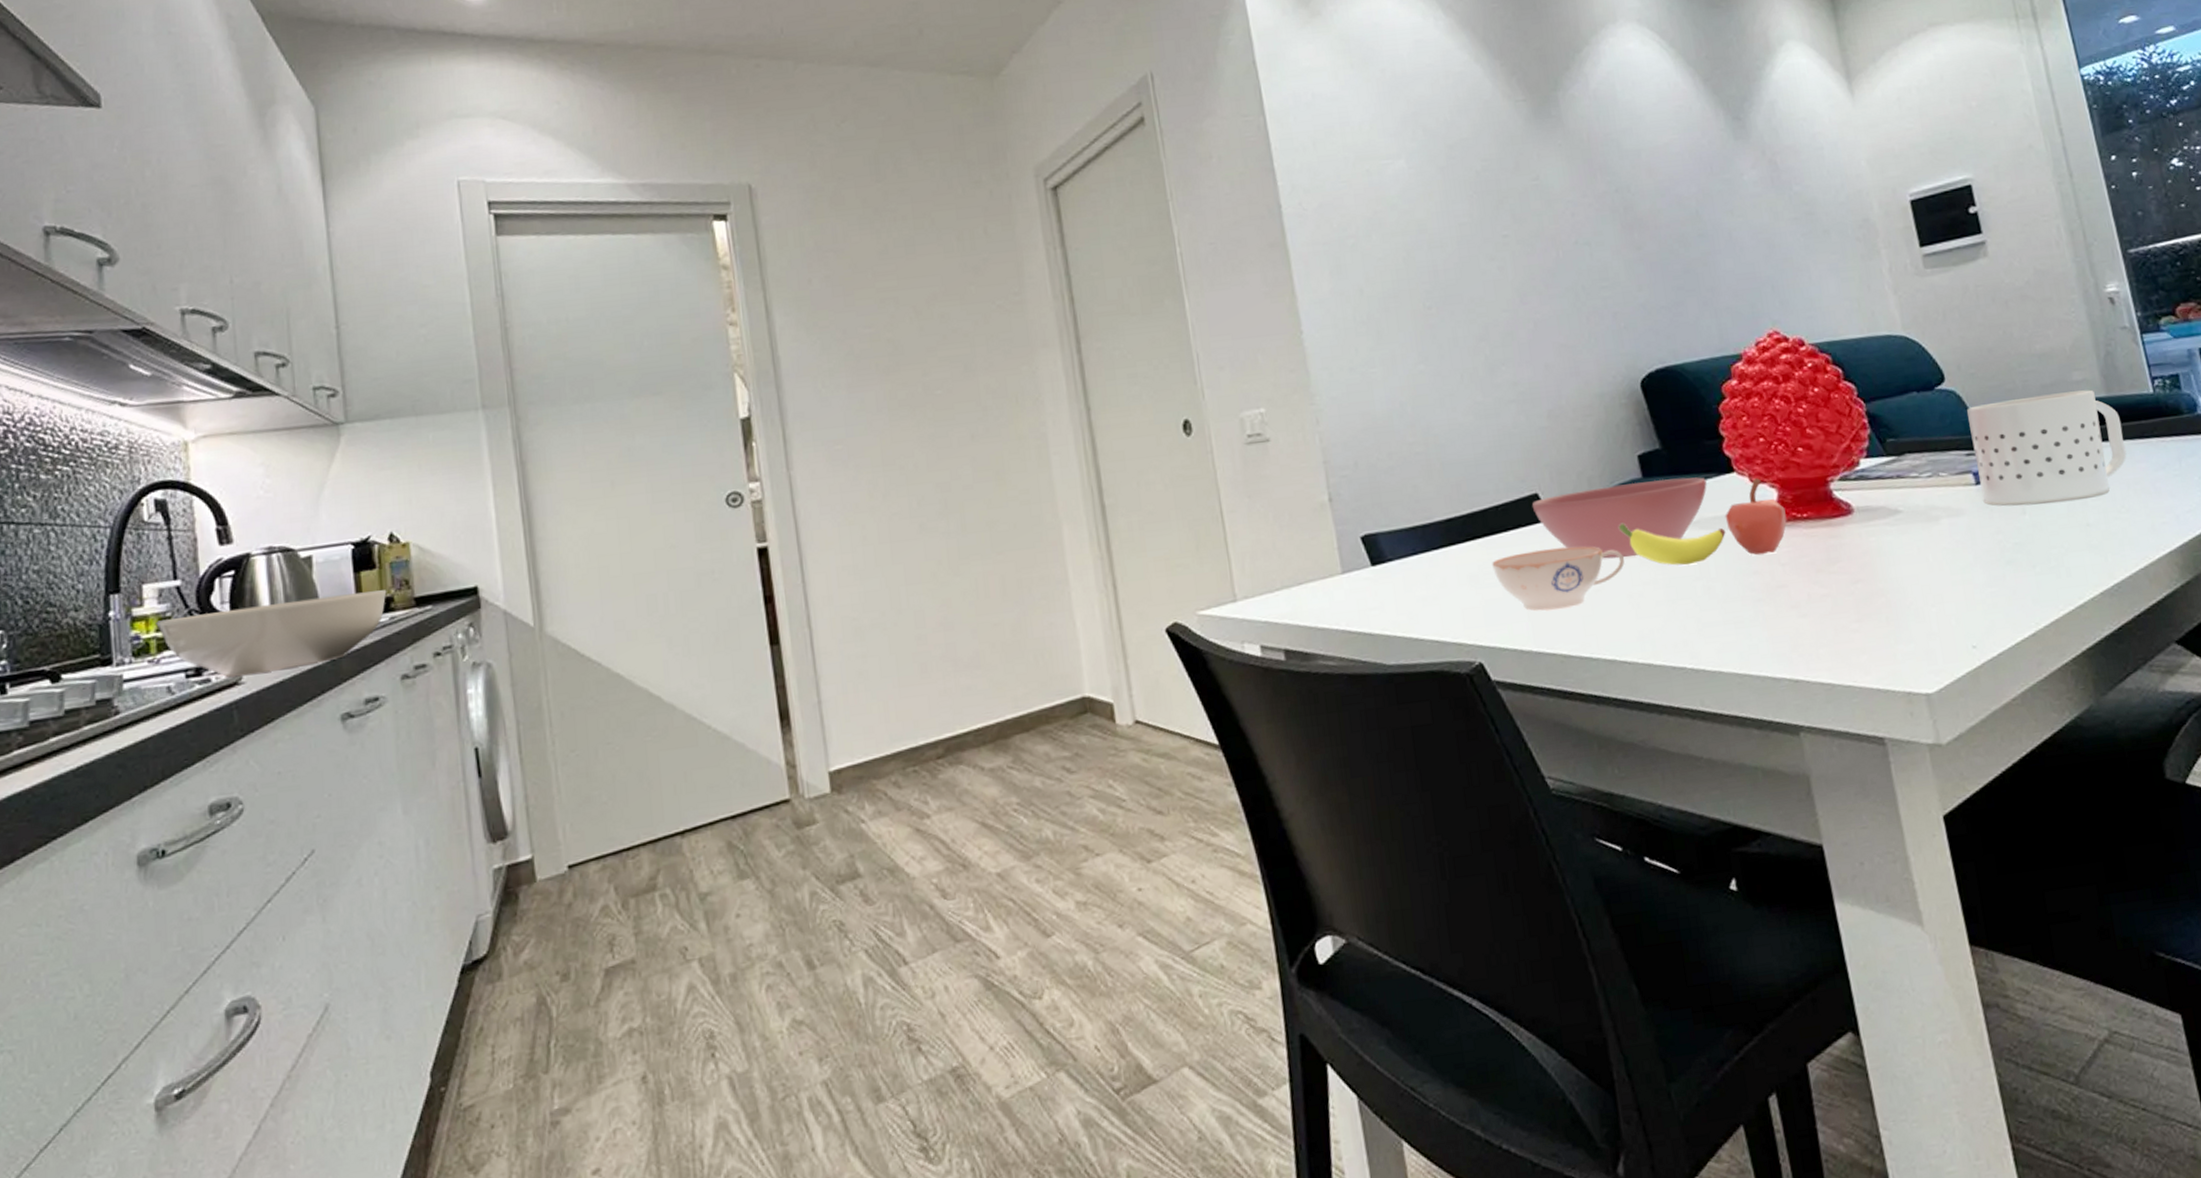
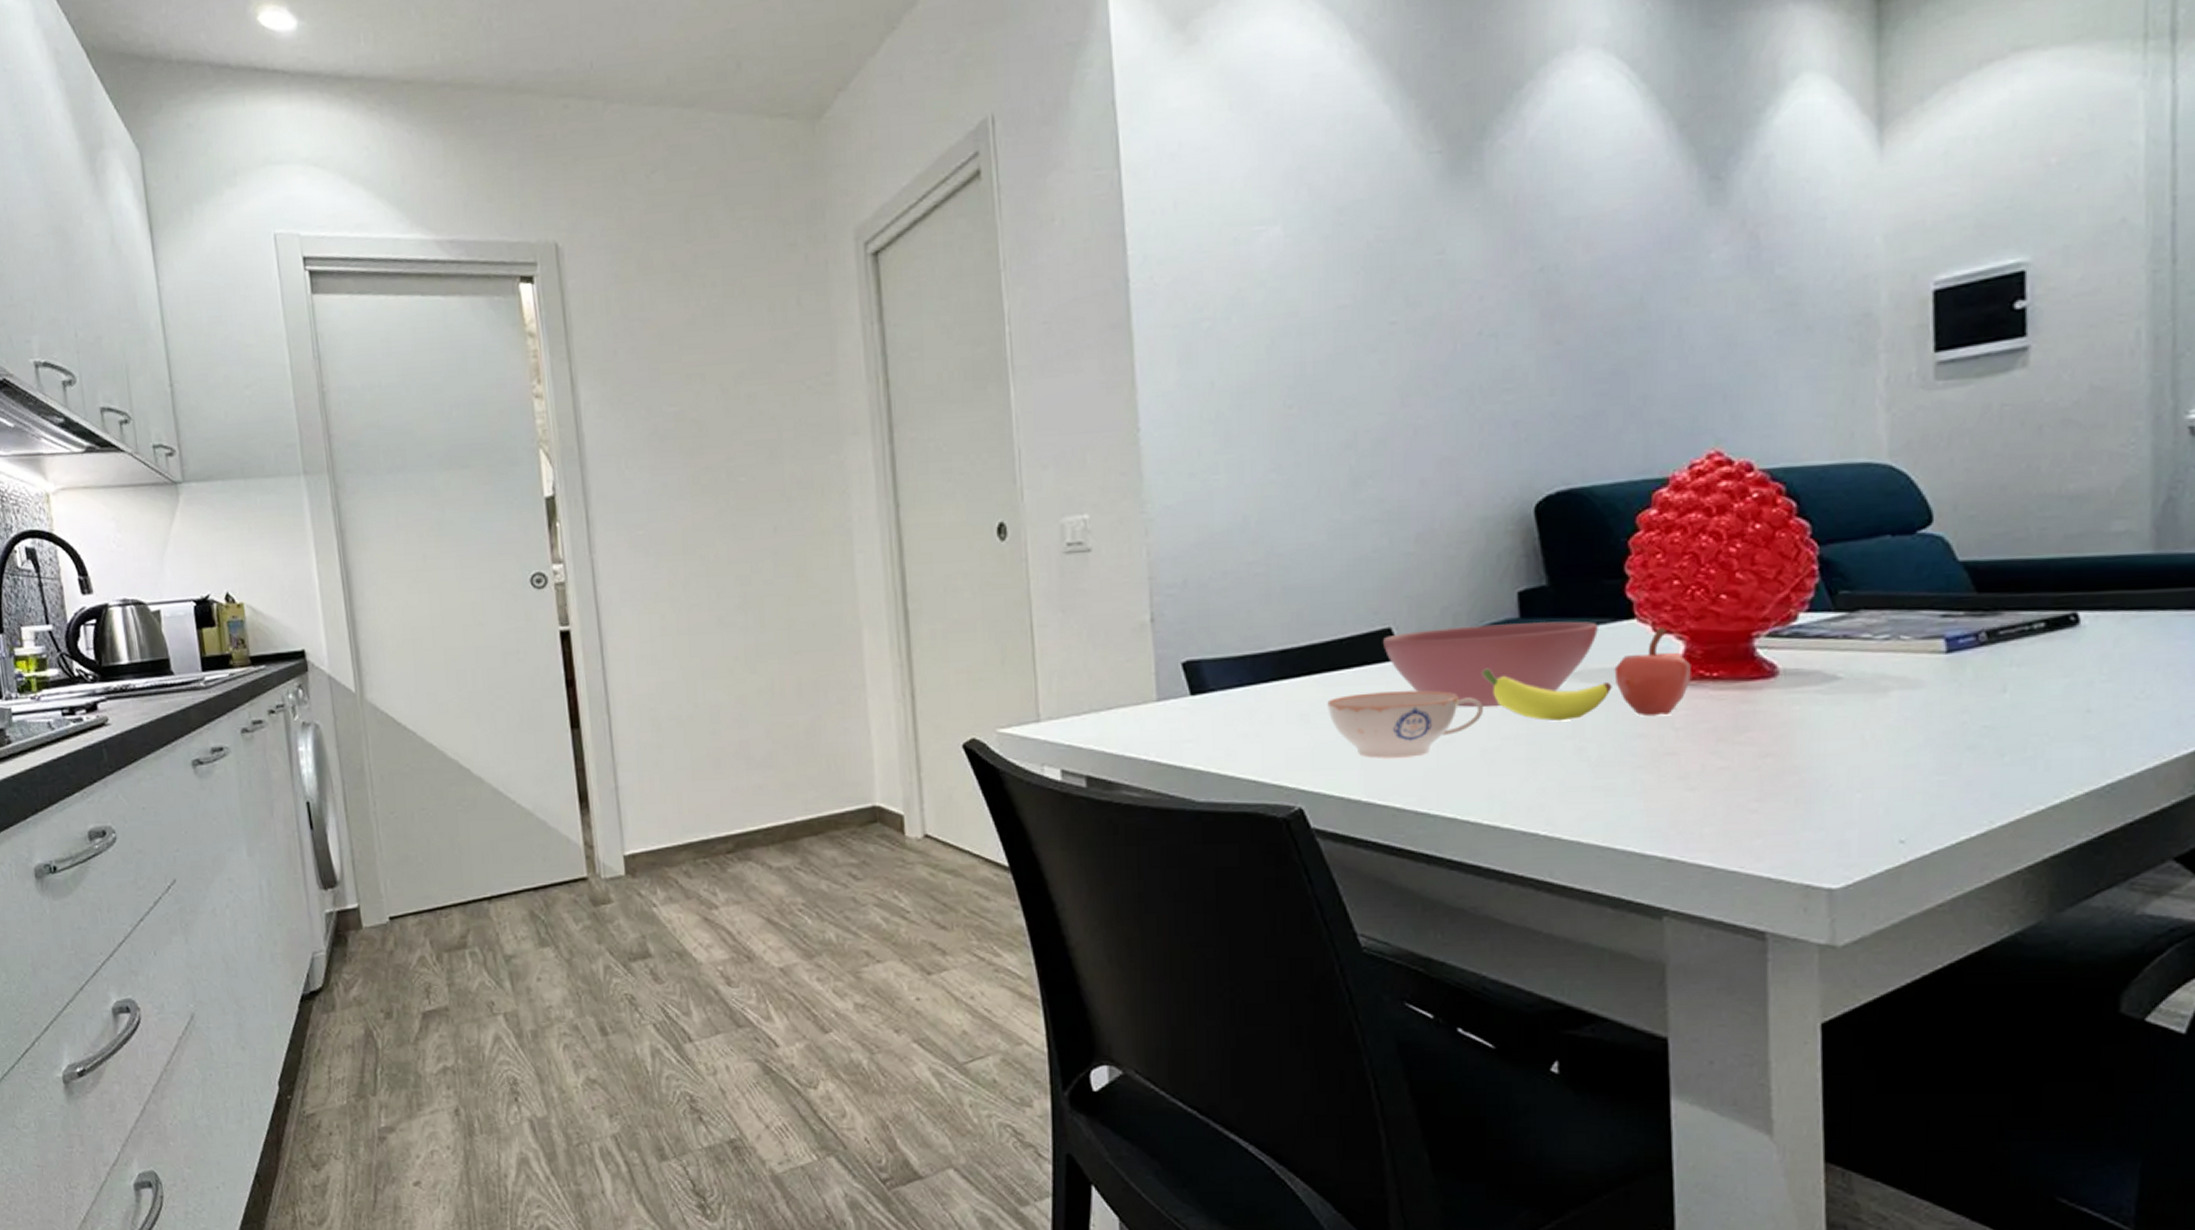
bowl: present [156,590,387,677] -> none [34,647,226,718]
mug: present [1967,389,2127,507] -> none [1952,544,2167,683]

